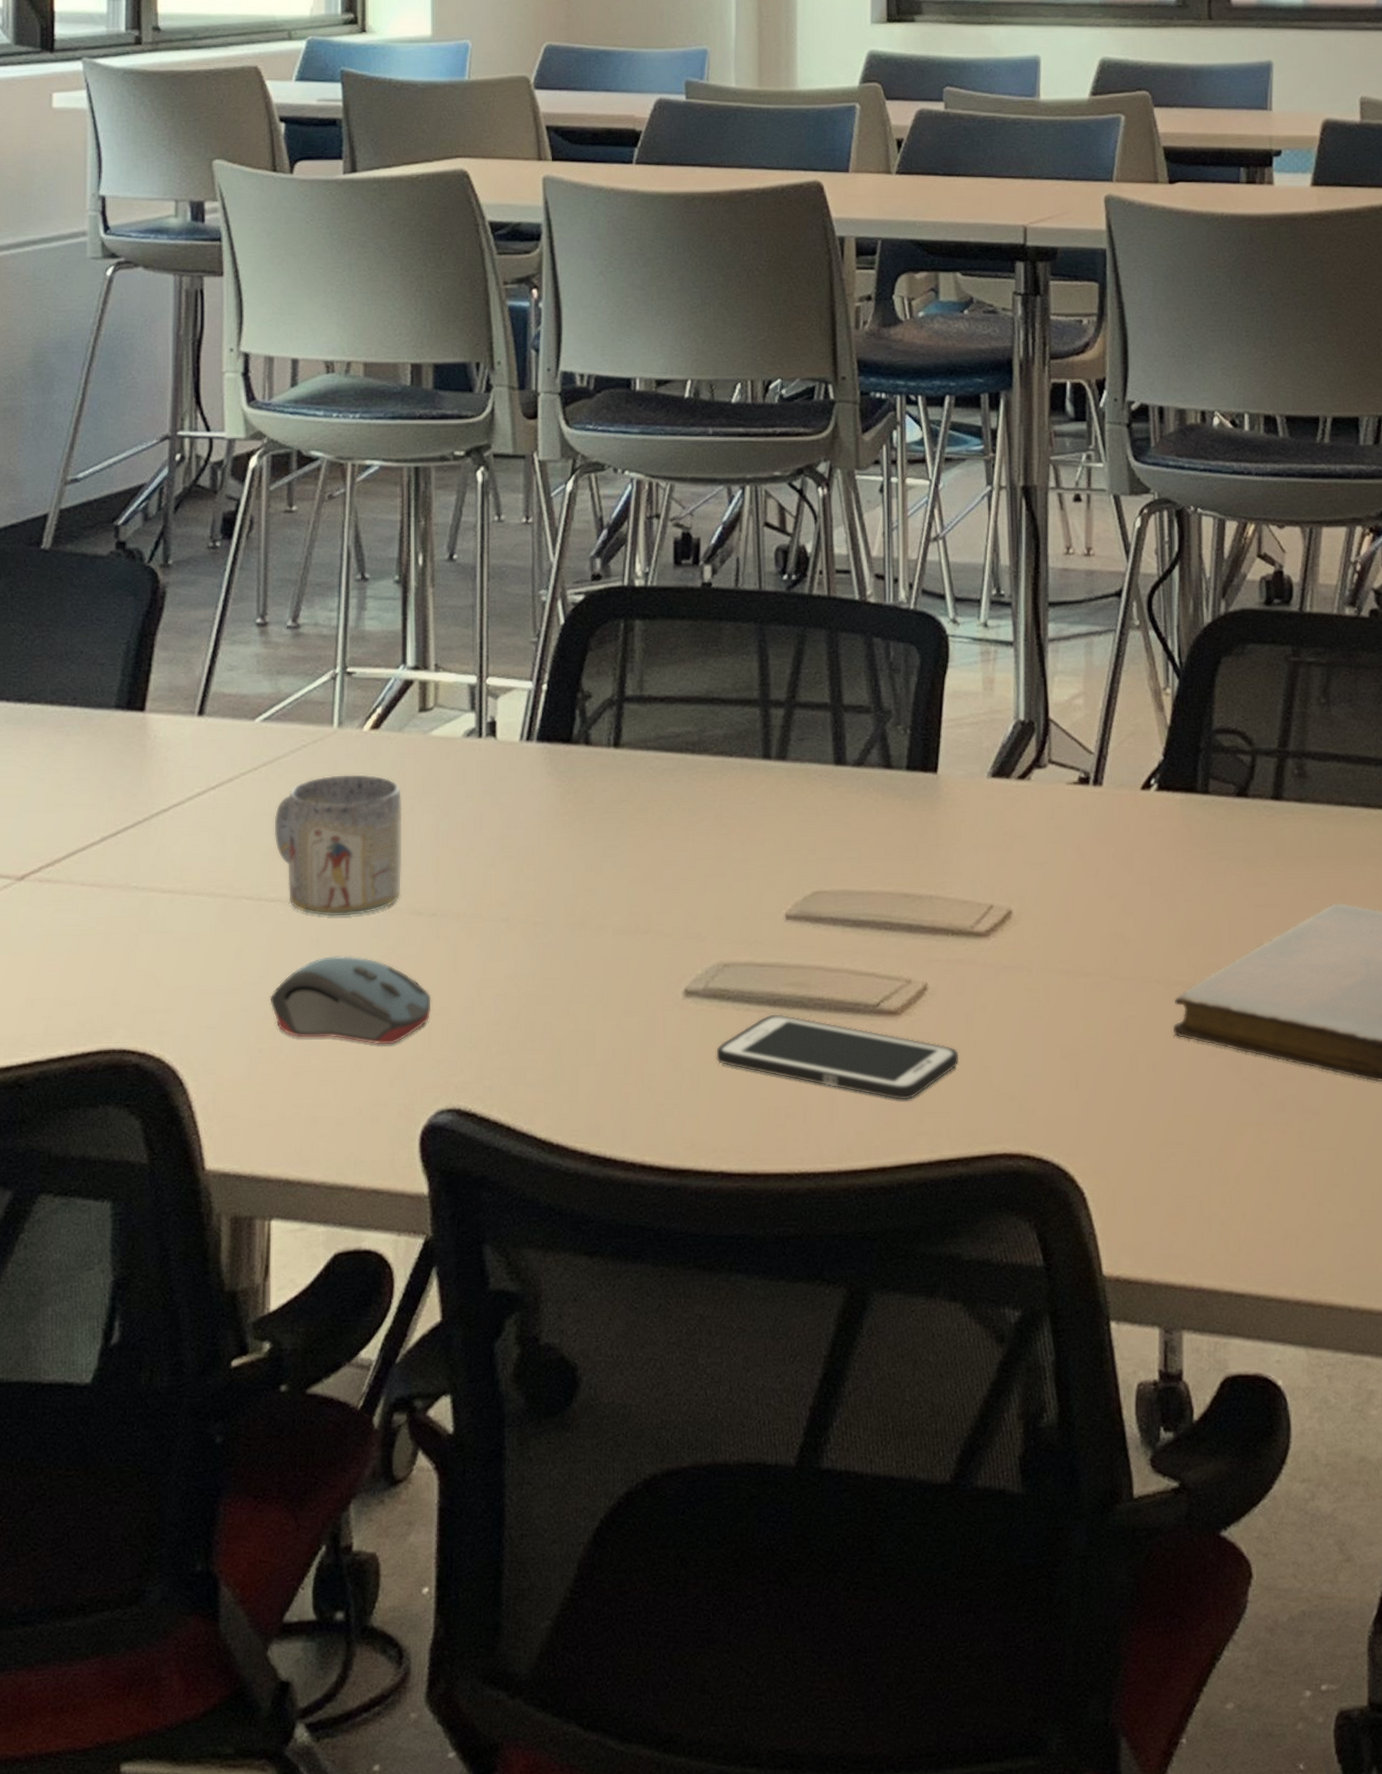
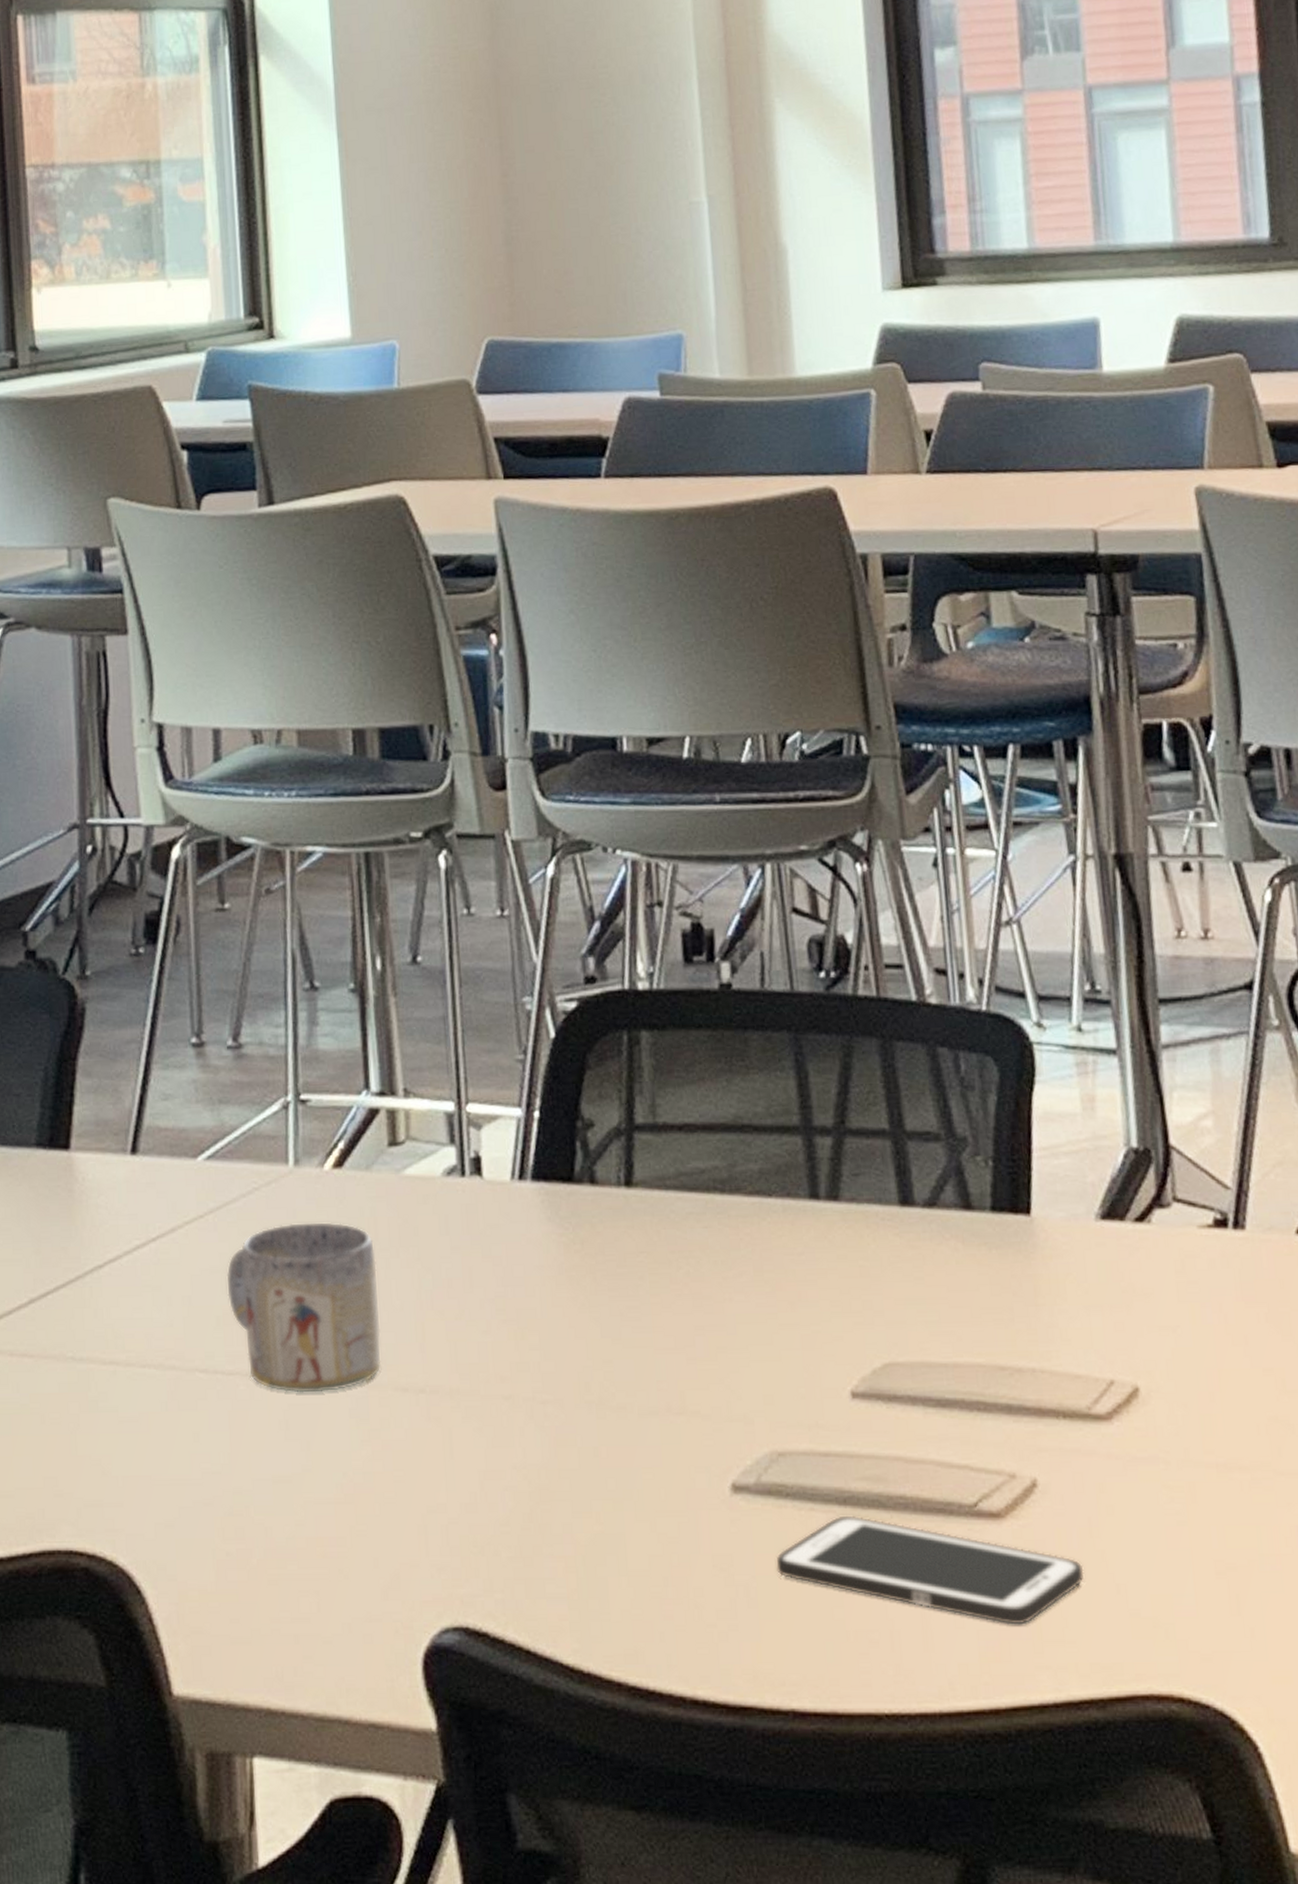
computer mouse: present [270,956,431,1045] -> none [235,1440,426,1548]

